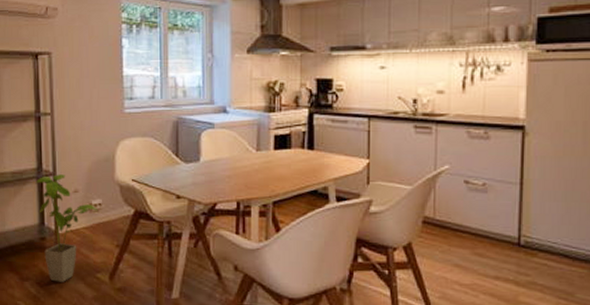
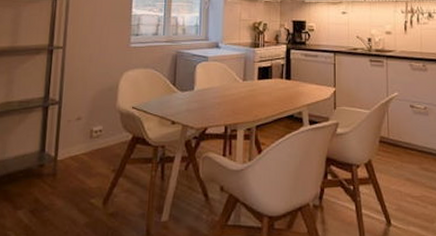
house plant: present [35,174,98,282] -> none [40,103,99,209]

